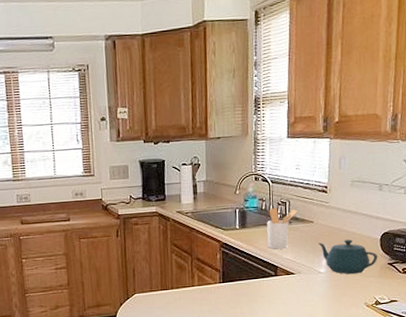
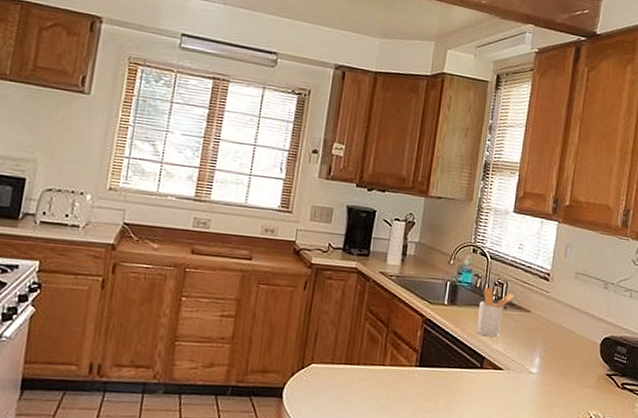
teapot: present [318,239,378,275] -> none [533,336,597,381]

